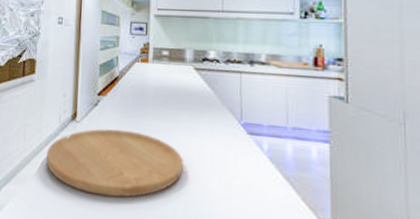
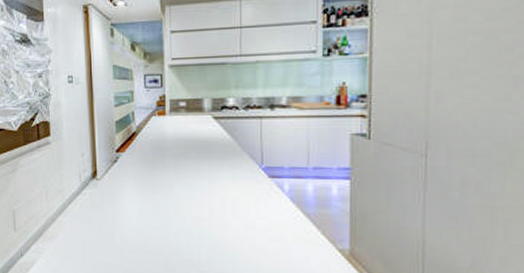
cutting board: present [45,128,183,198] -> none [70,183,206,246]

